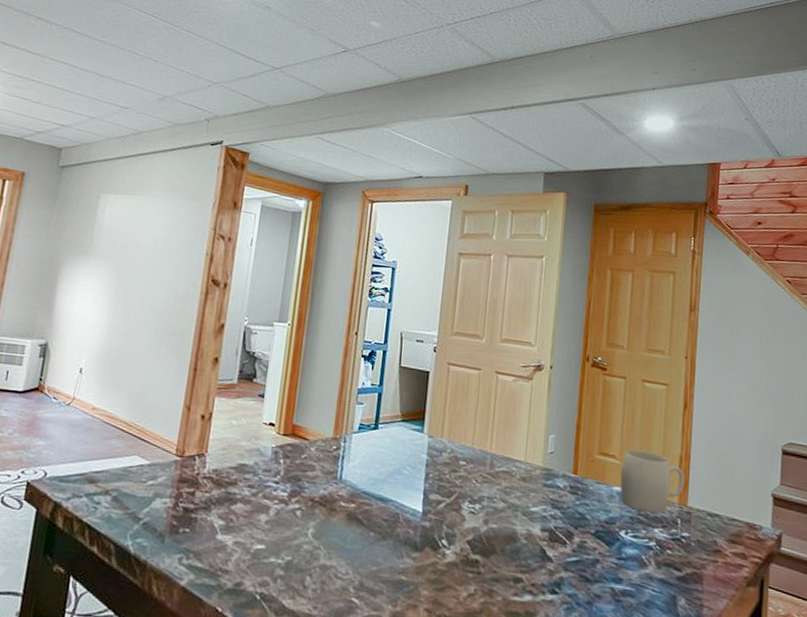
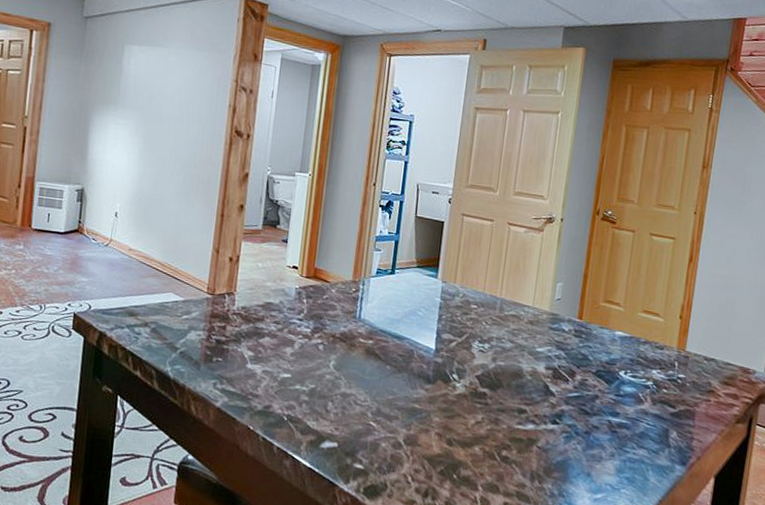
mug: present [620,449,685,513] -> none [622,298,686,356]

